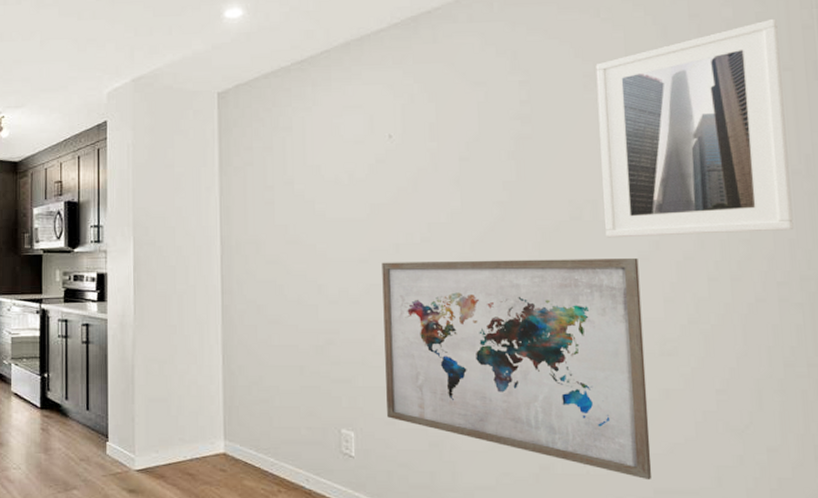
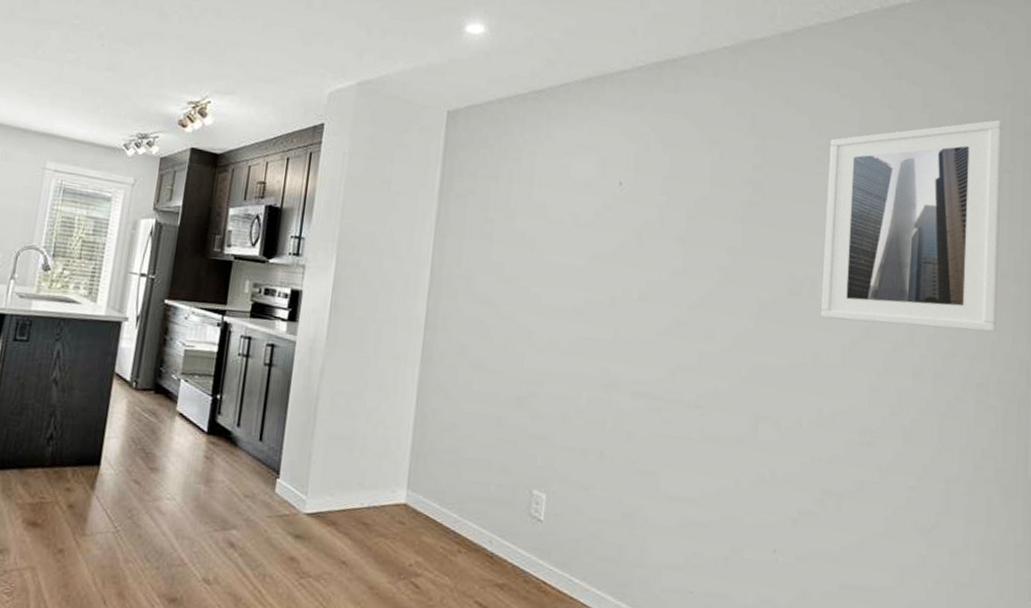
wall art: present [382,258,652,481] -> none [582,315,849,574]

